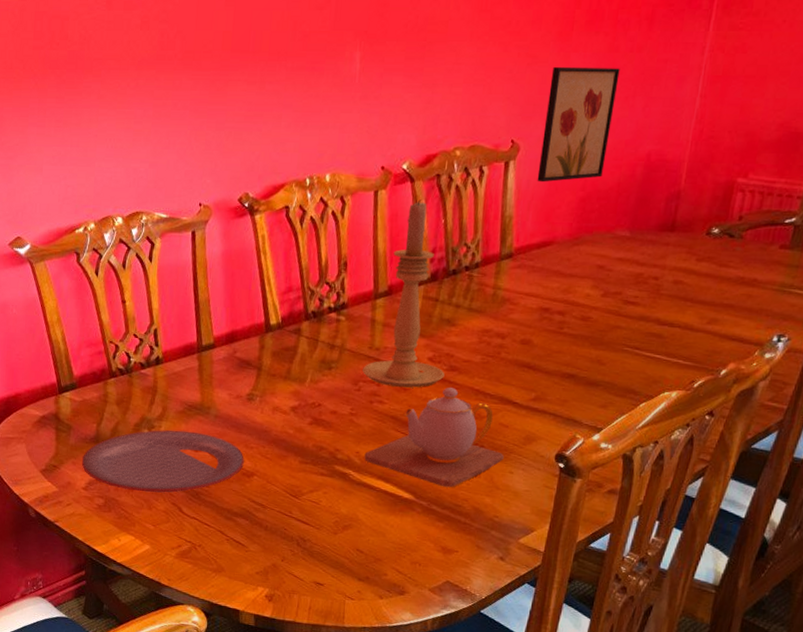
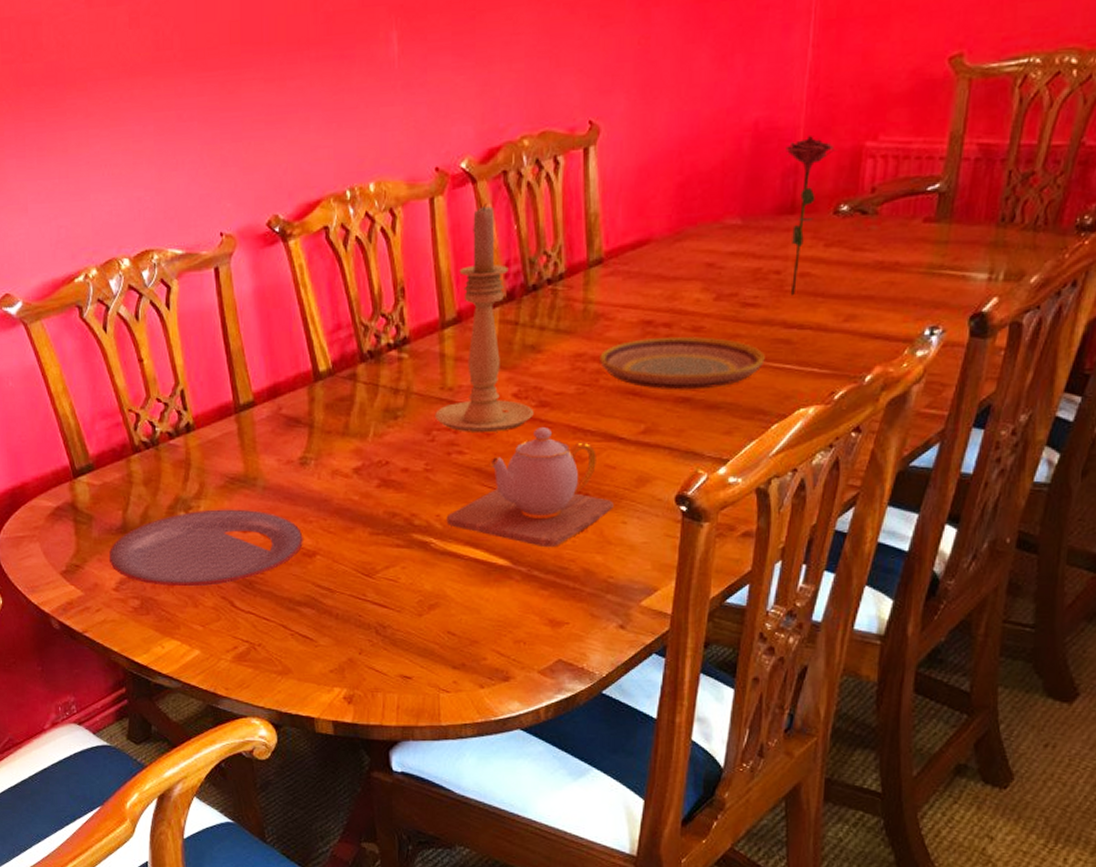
plate: none [503,322,640,369] -> present [600,336,765,390]
wall art: present [537,66,620,183] -> none [624,21,713,169]
flower: none [665,168,714,298] -> present [782,134,837,295]

